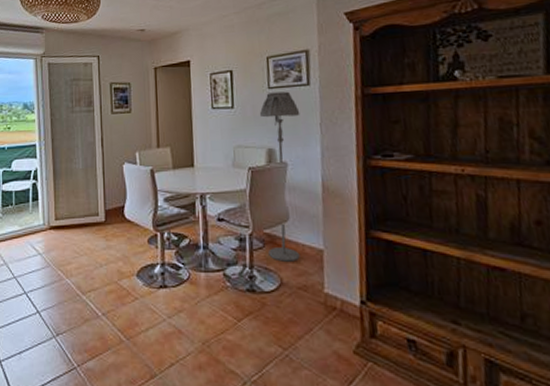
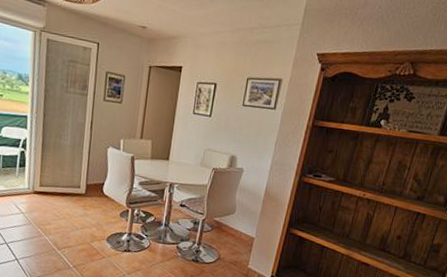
floor lamp: present [259,91,300,262] -> none [214,109,263,244]

